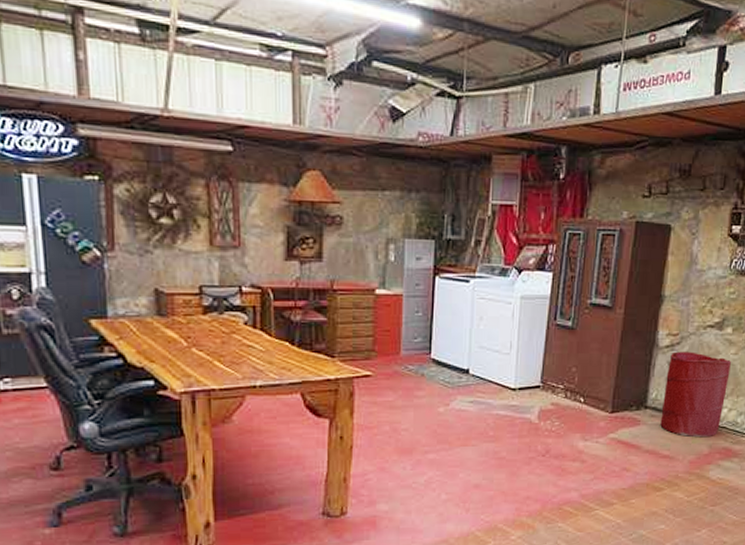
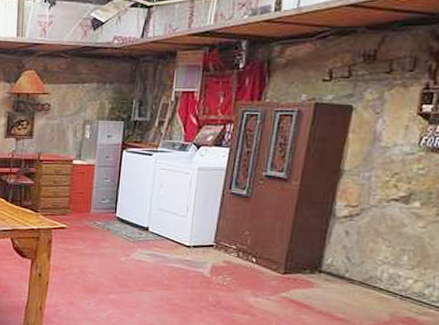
laundry hamper: present [660,351,731,438] -> none [335,222,418,306]

